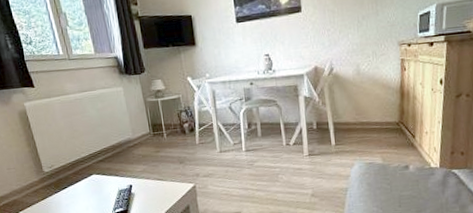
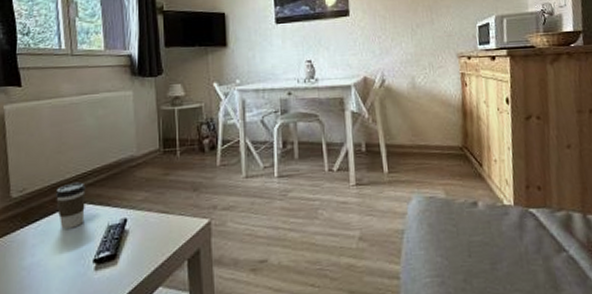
coffee cup: none [75,159,101,193] -> present [55,182,86,229]

